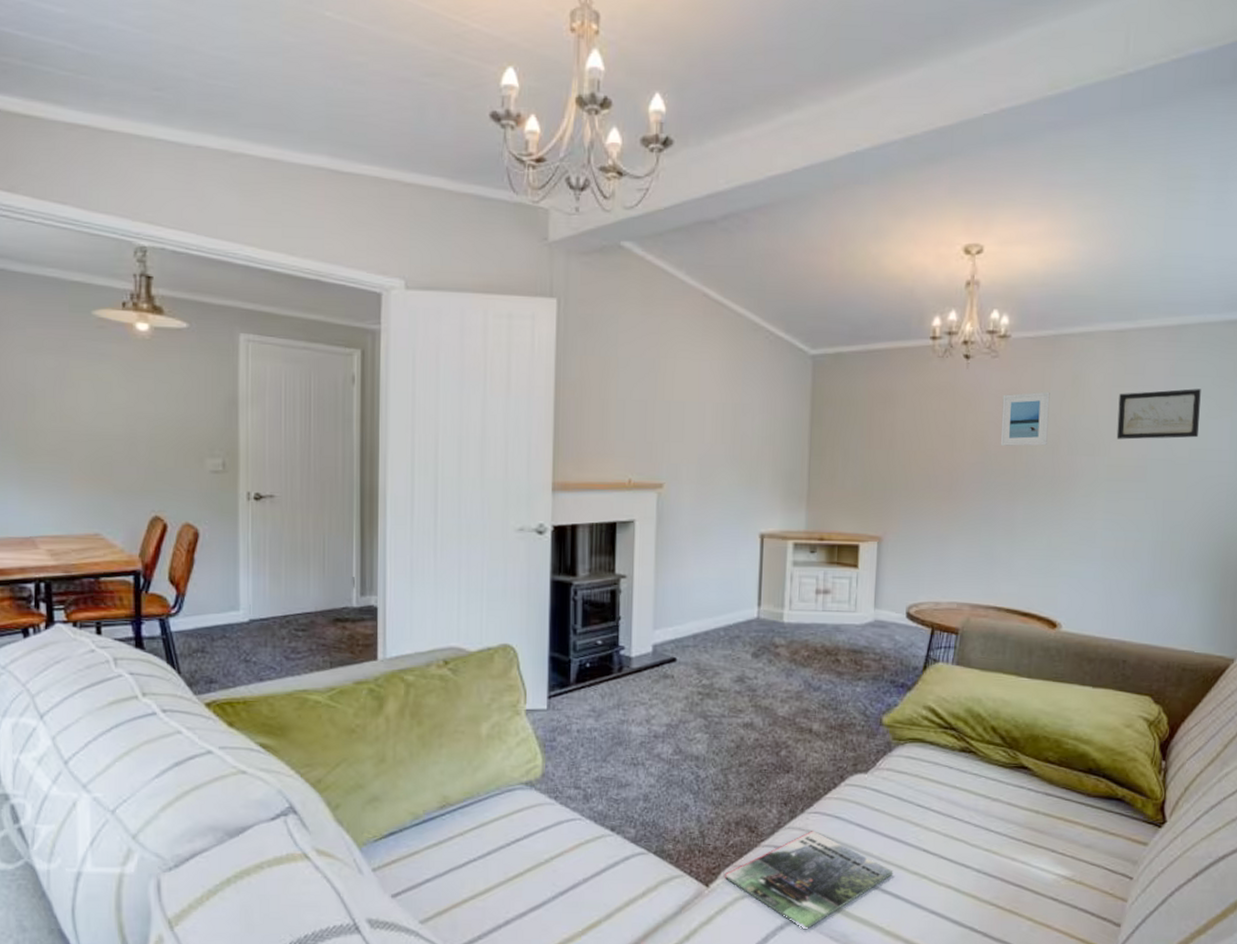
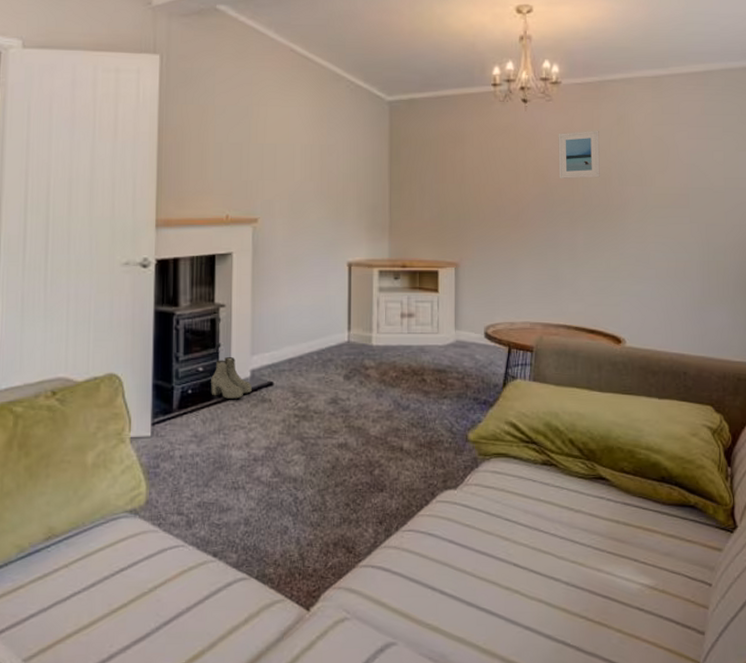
boots: none [610,631,654,674] -> present [211,357,252,399]
magazine: present [724,831,894,930] -> none [324,549,487,652]
wall art: present [1116,389,1201,440] -> none [659,126,731,171]

